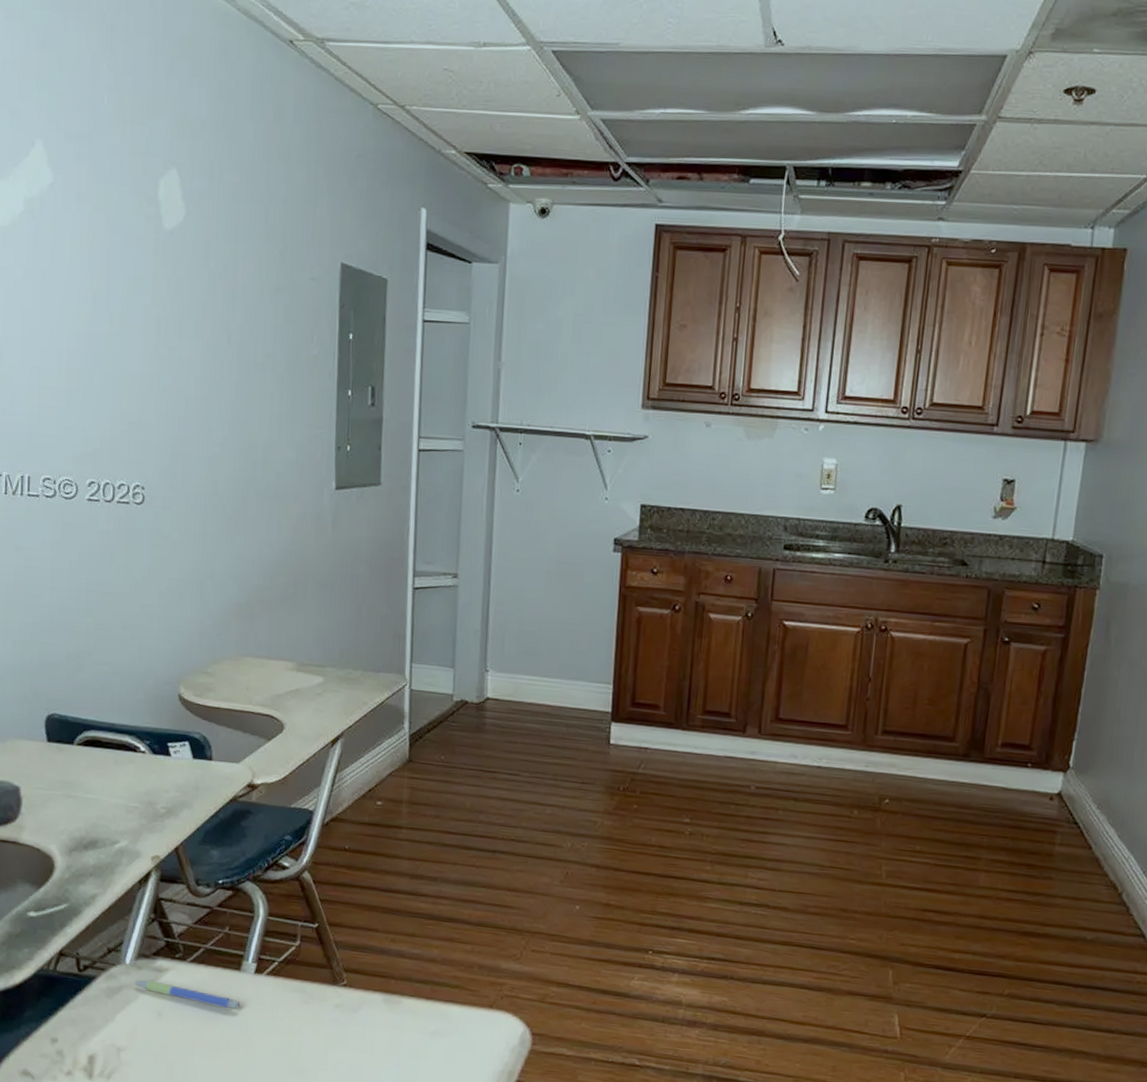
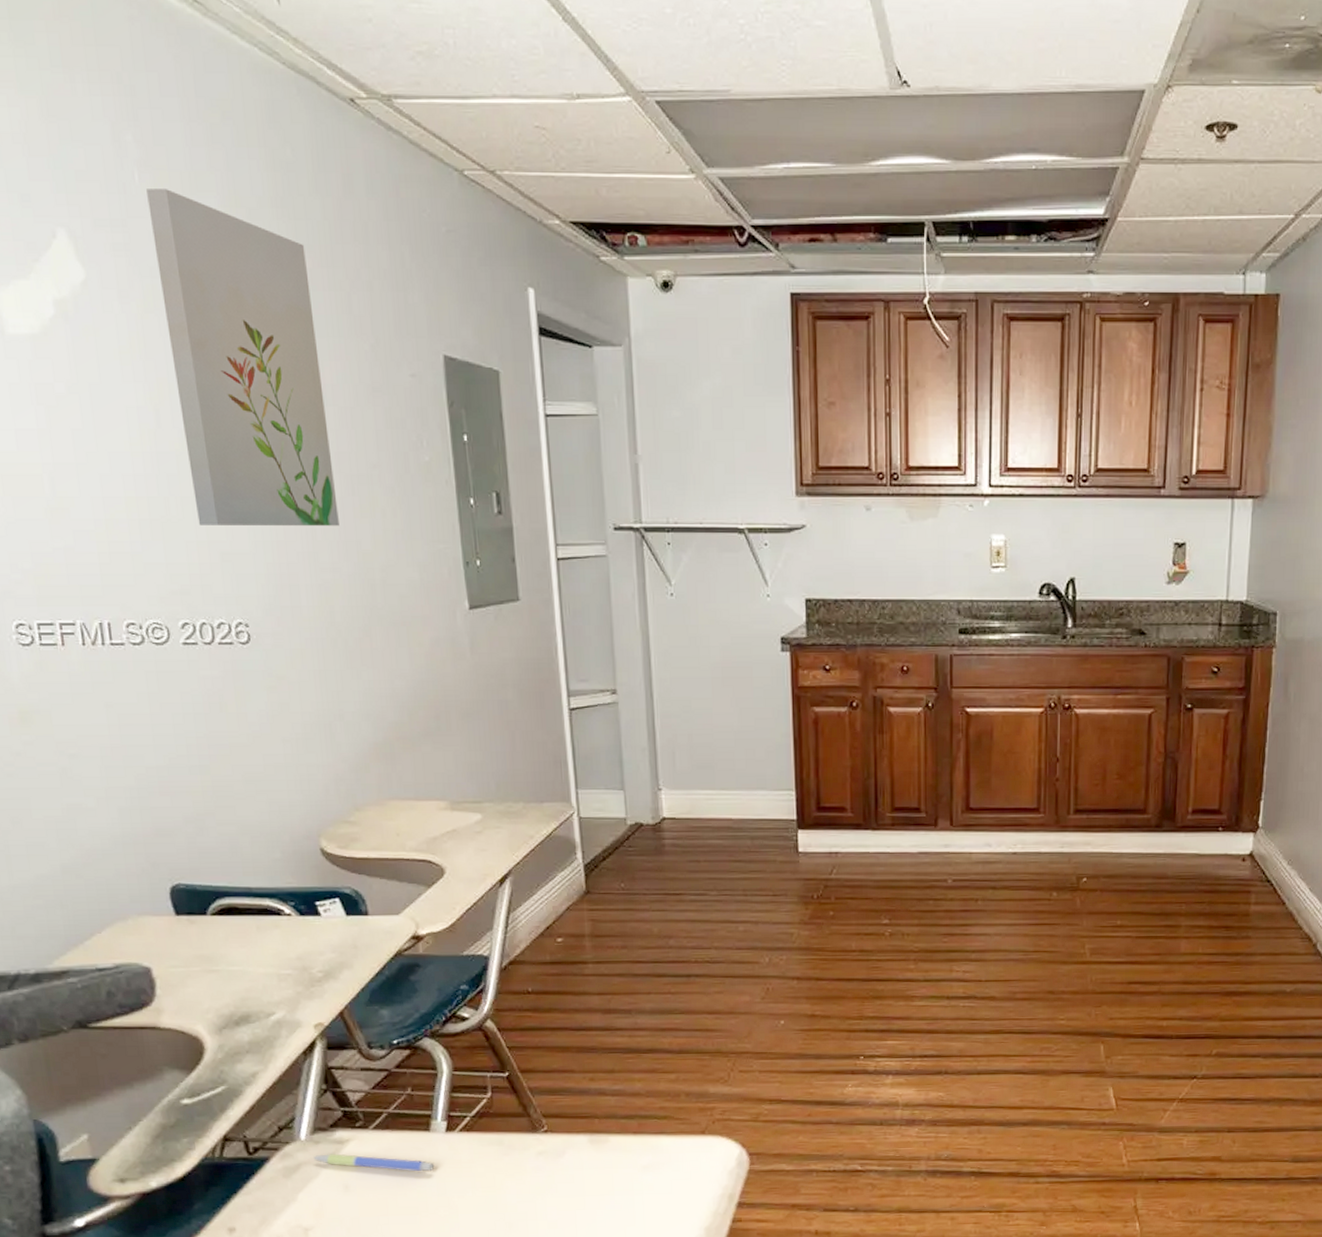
wall art: none [112,109,236,407] -> present [146,187,339,527]

